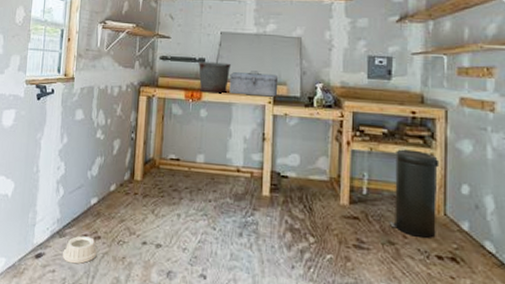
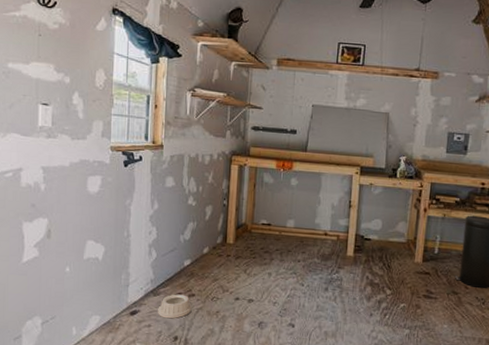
bucket: present [197,61,232,94] -> none [289,133,322,164]
toolbox: present [229,70,279,97] -> none [319,143,366,168]

